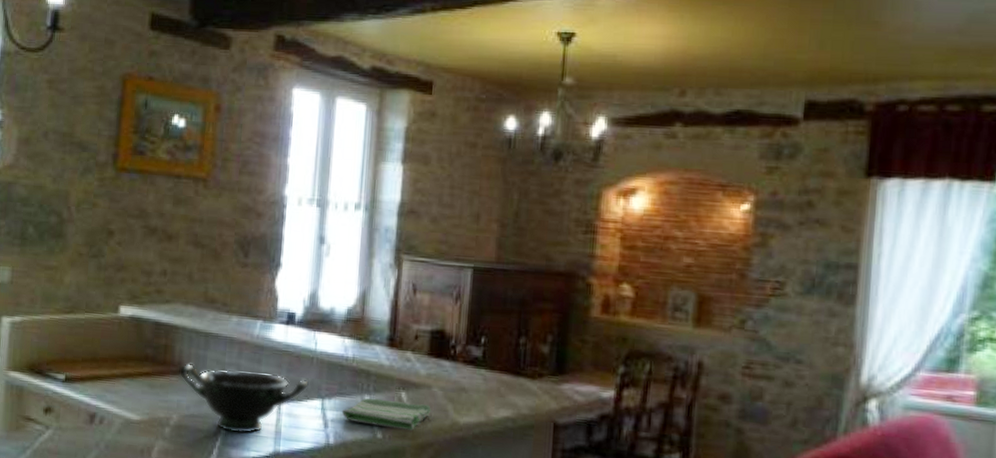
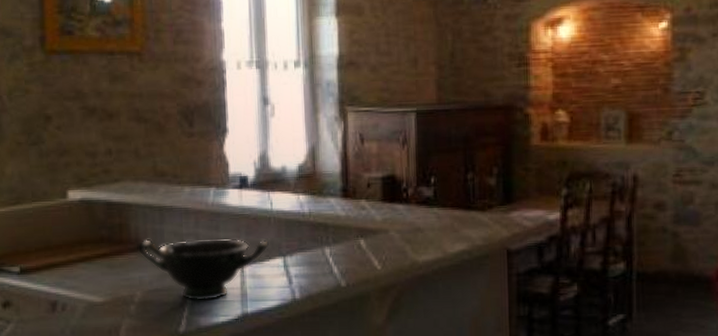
dish towel: present [341,398,431,431] -> none [304,249,390,276]

